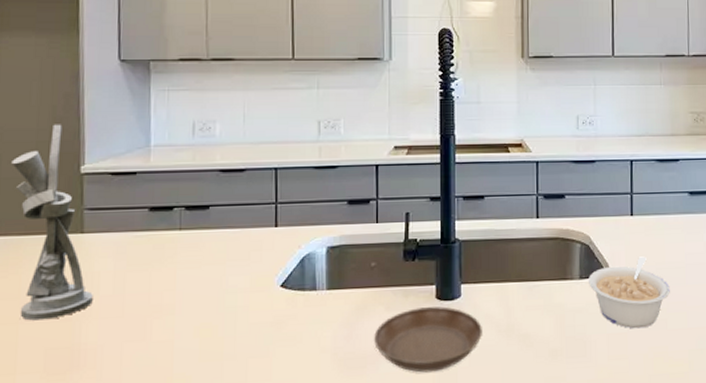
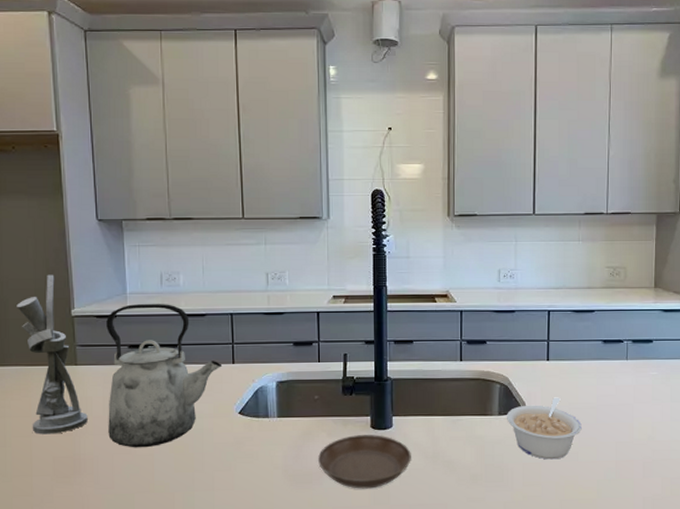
kettle: none [118,158,263,334] -> present [106,304,223,448]

